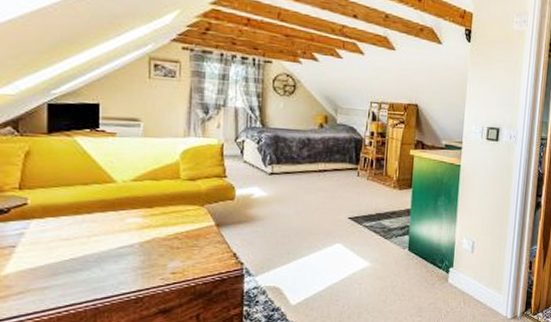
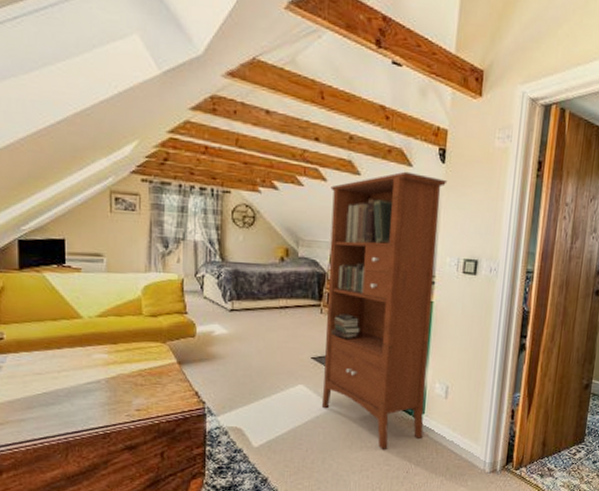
bookcase: none [357,48,473,302] -> present [321,171,448,449]

